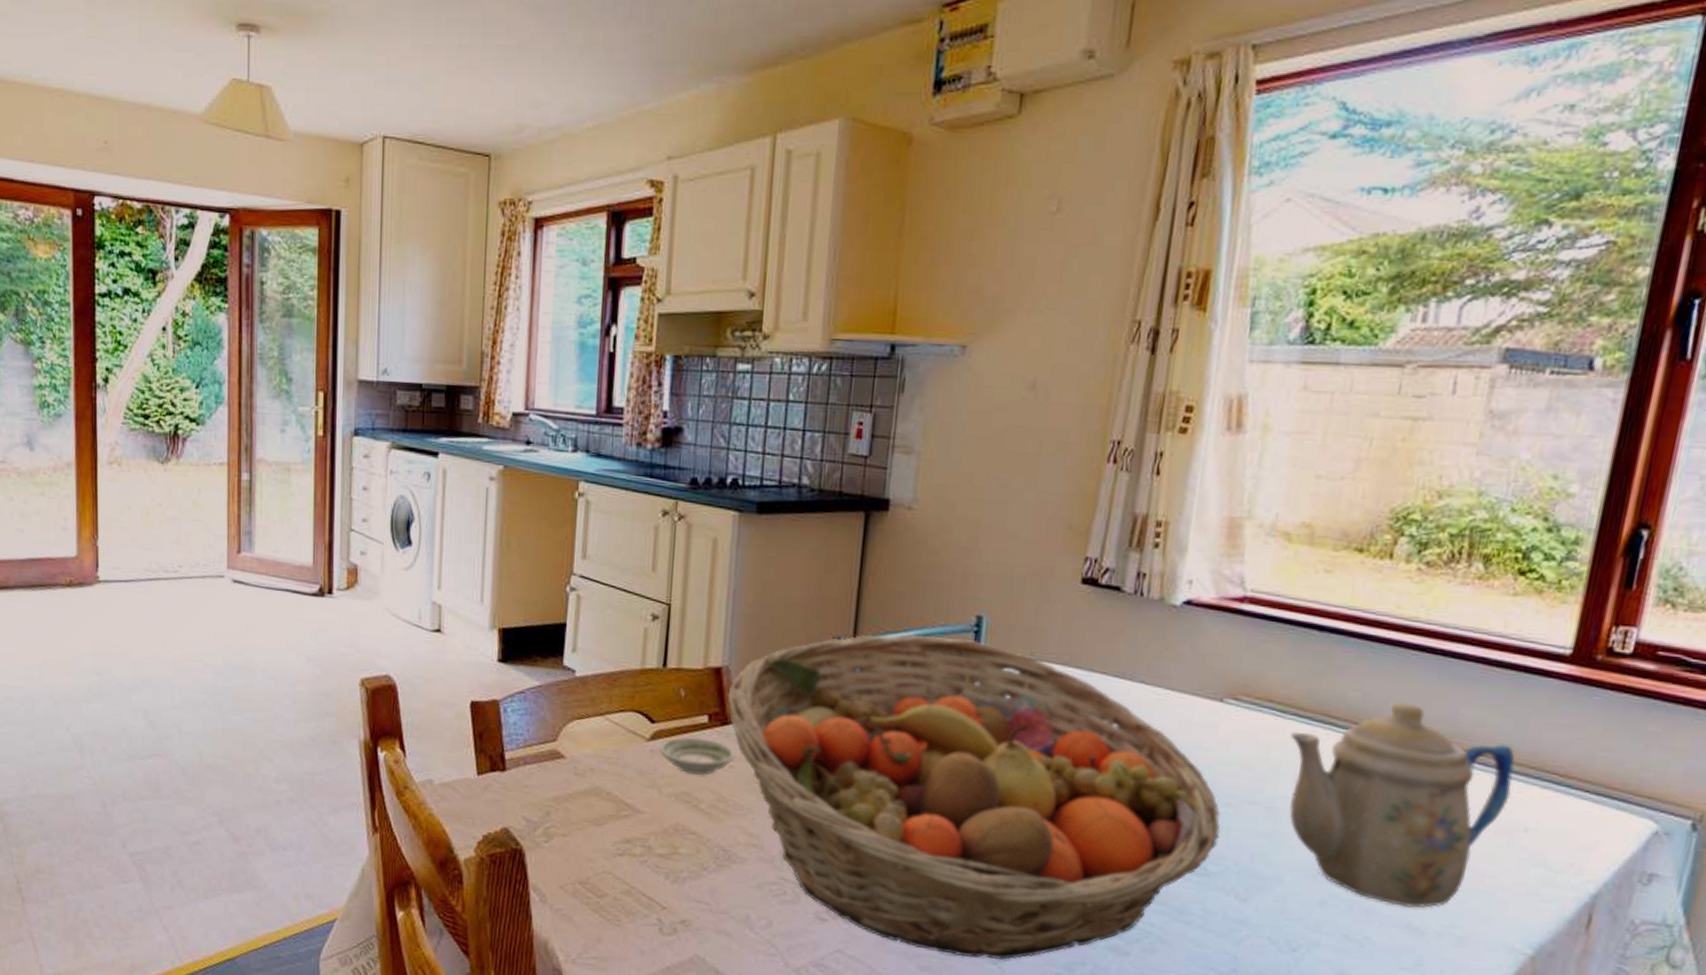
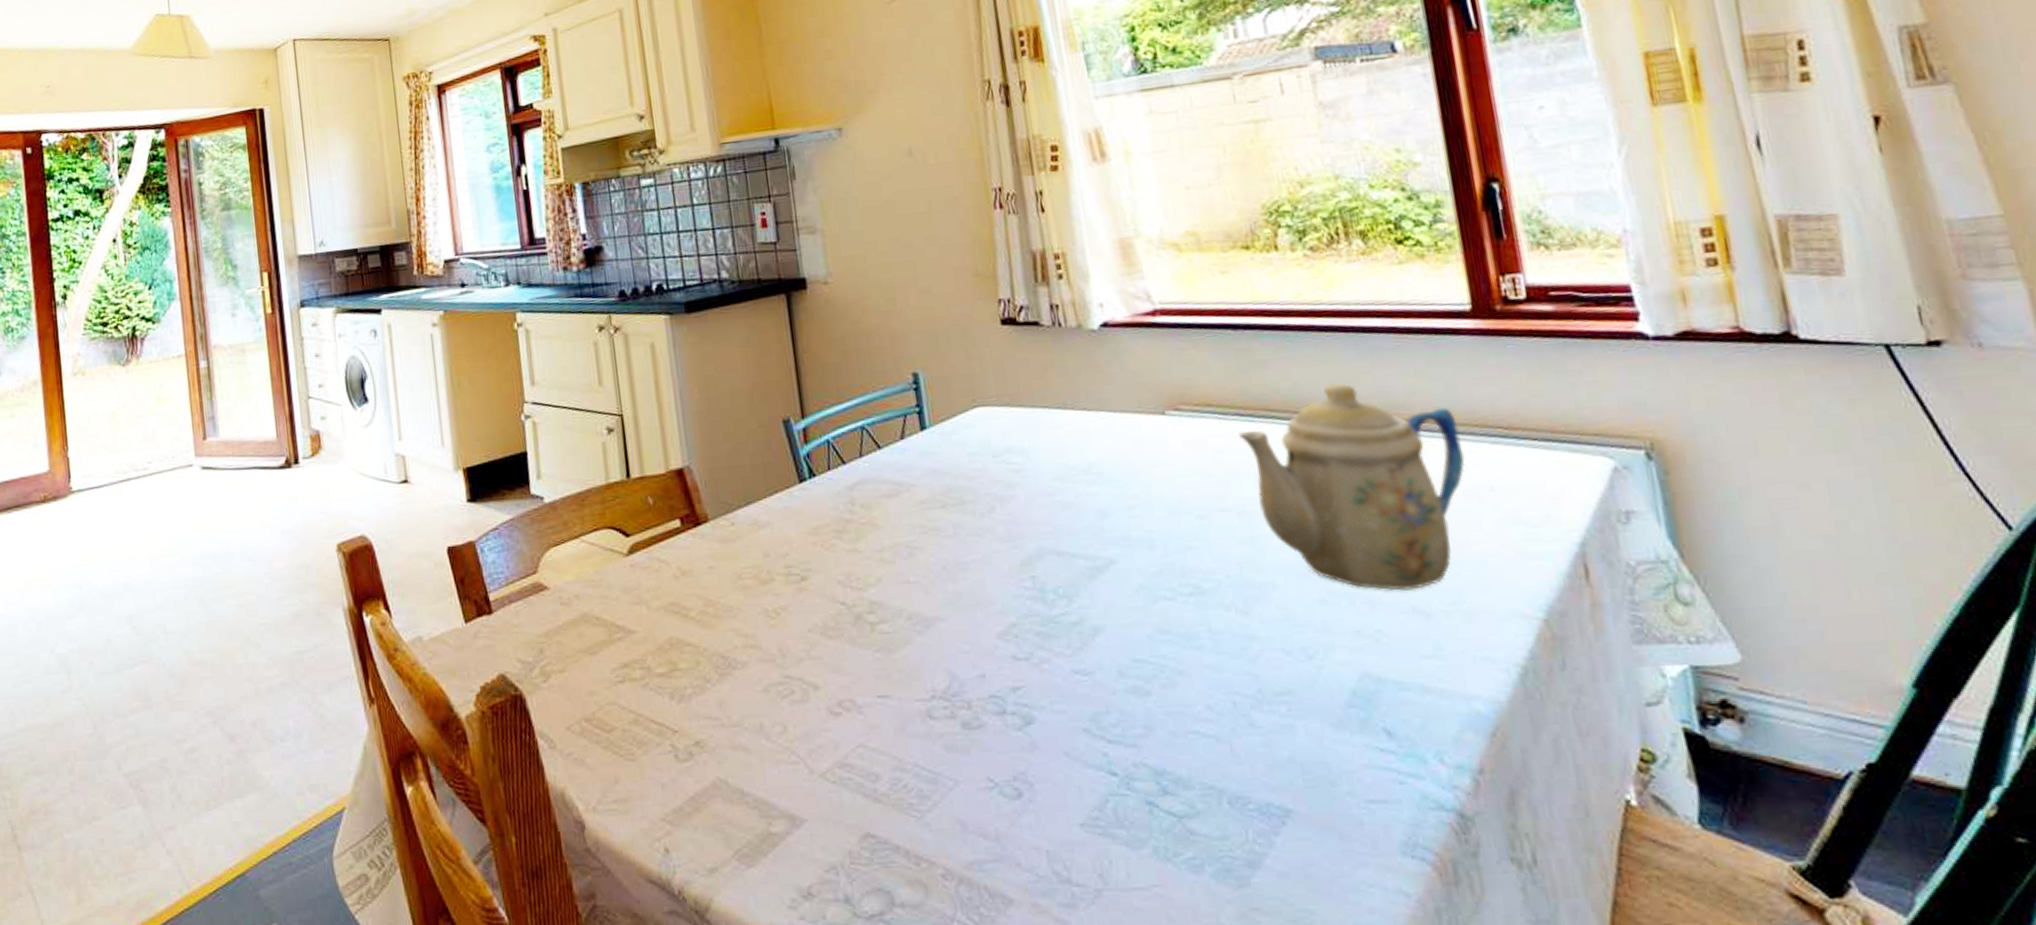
saucer: present [659,736,736,776] -> none [638,542,715,584]
fruit basket: present [727,634,1221,960] -> none [694,397,1203,729]

